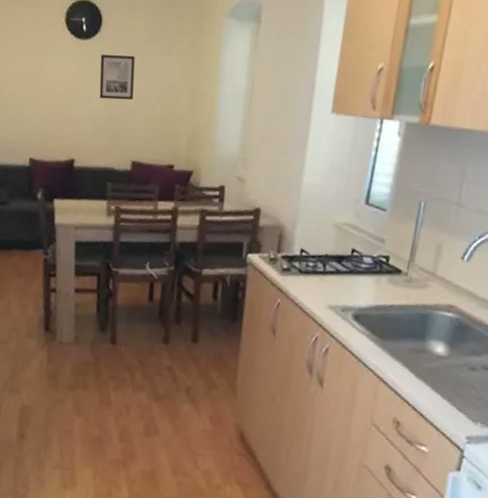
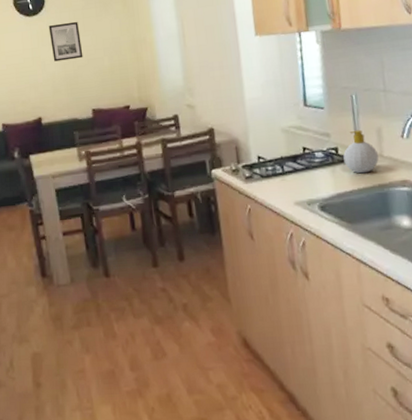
soap bottle: none [392,241,431,290] -> present [343,129,379,174]

